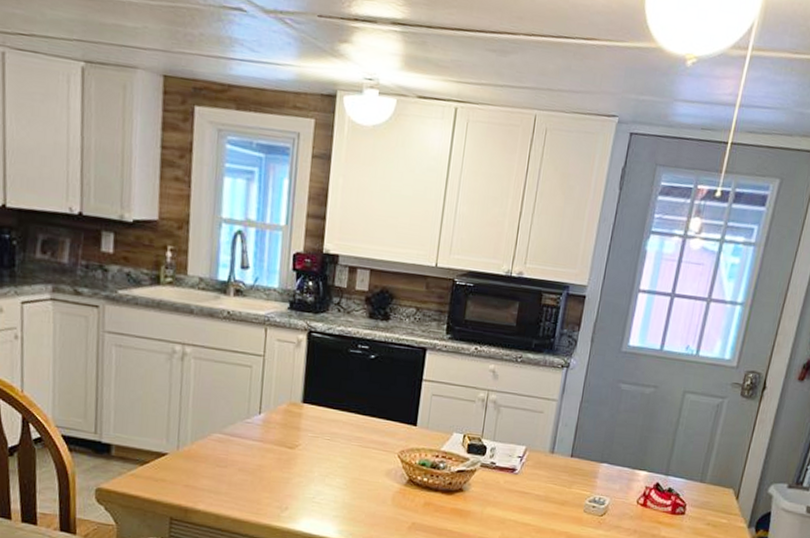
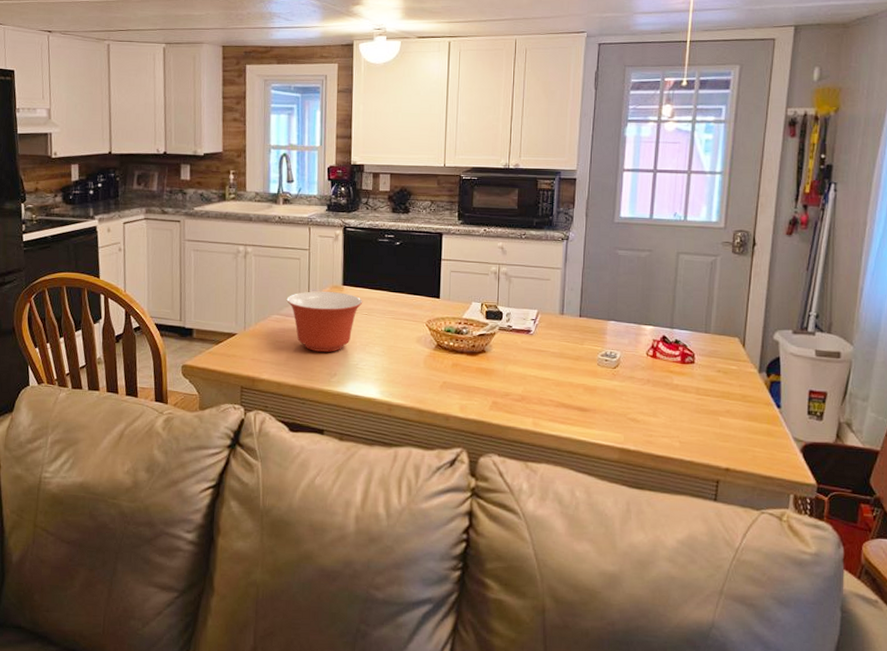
mixing bowl: none [232,407,326,482] -> present [286,291,363,352]

